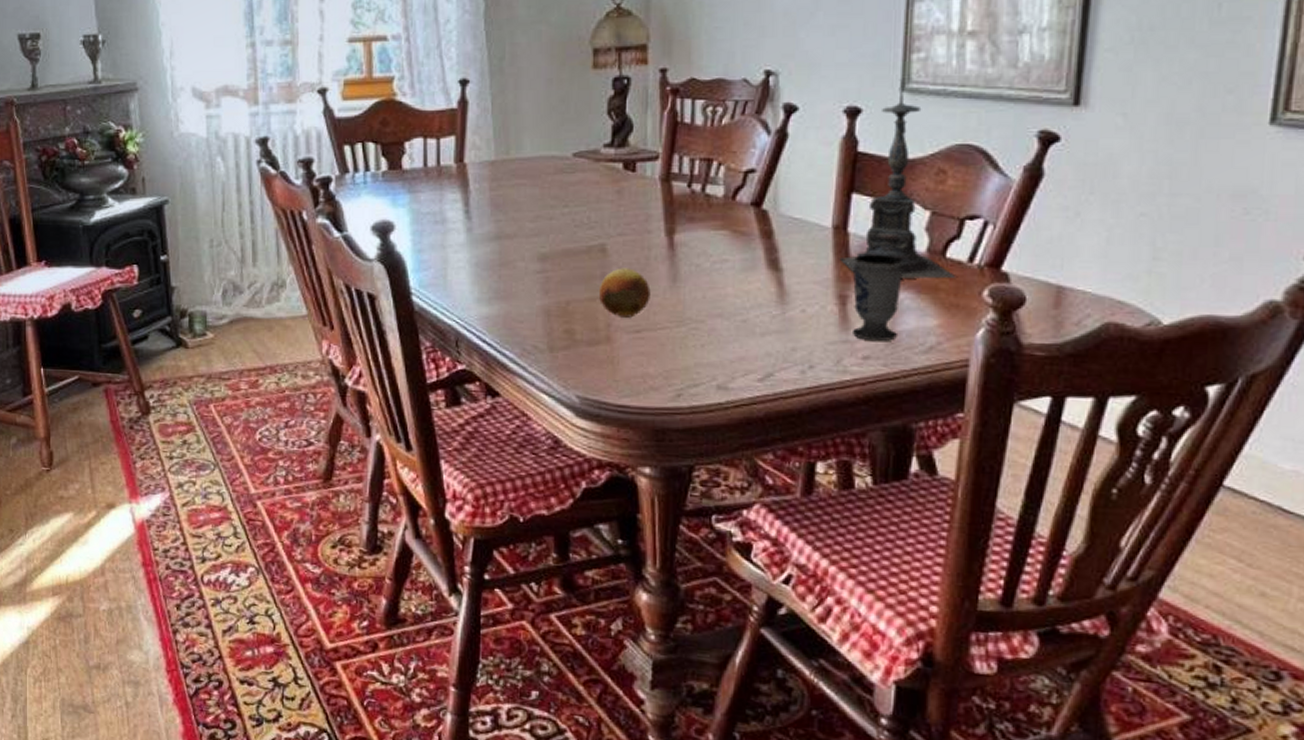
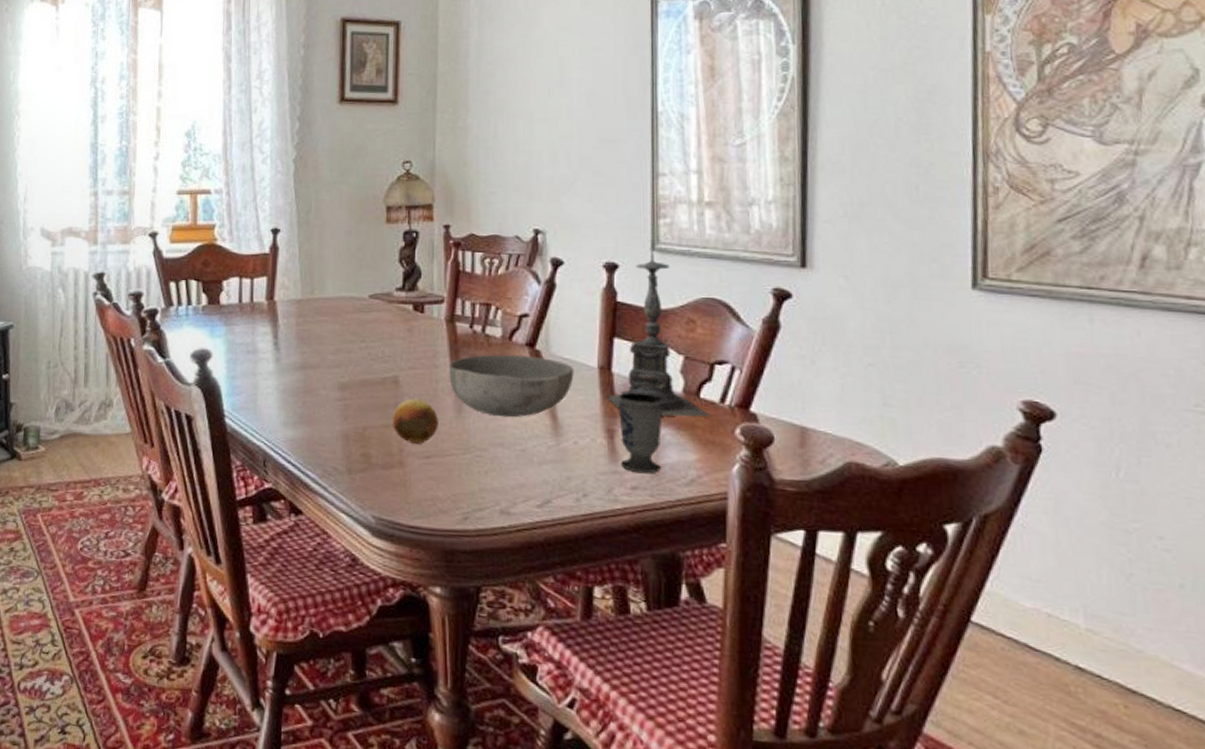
bowl: none [663,216,805,286] -> present [449,354,574,418]

